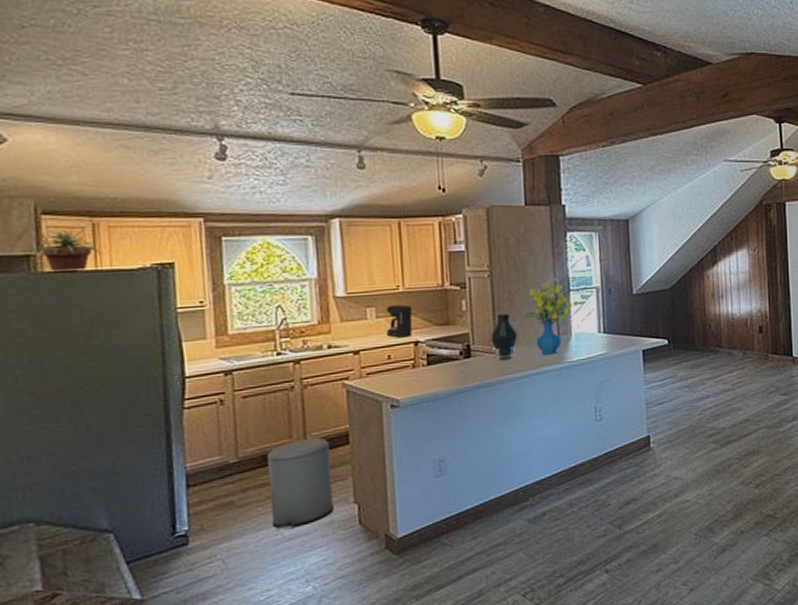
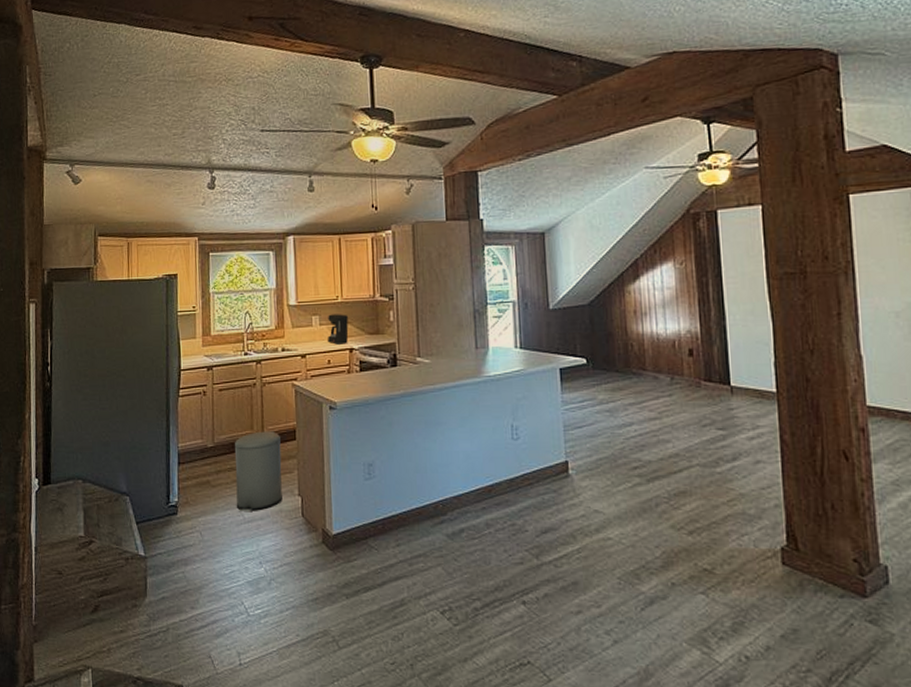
potted plant: present [29,228,101,271] -> none [89,247,132,280]
vase: present [490,313,517,361] -> none [414,325,438,372]
bouquet: present [522,278,577,355] -> none [442,291,494,368]

